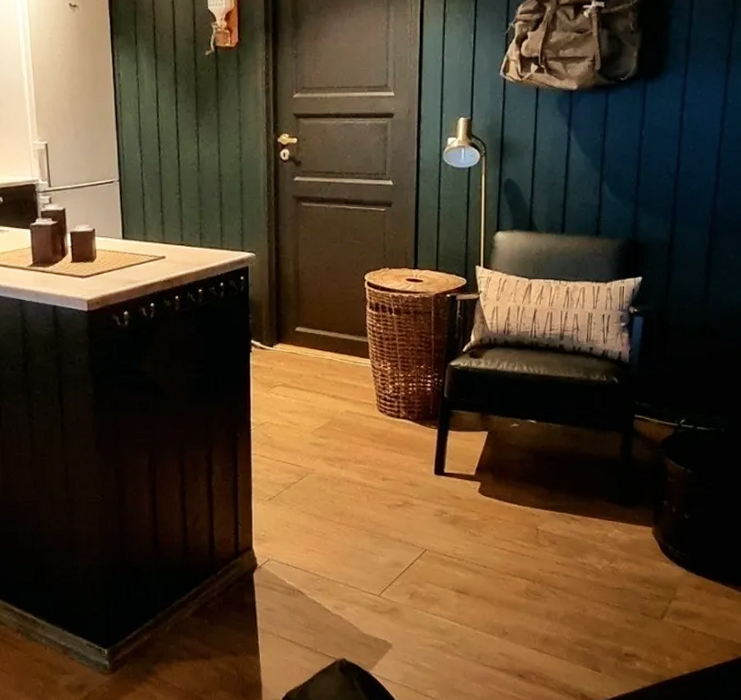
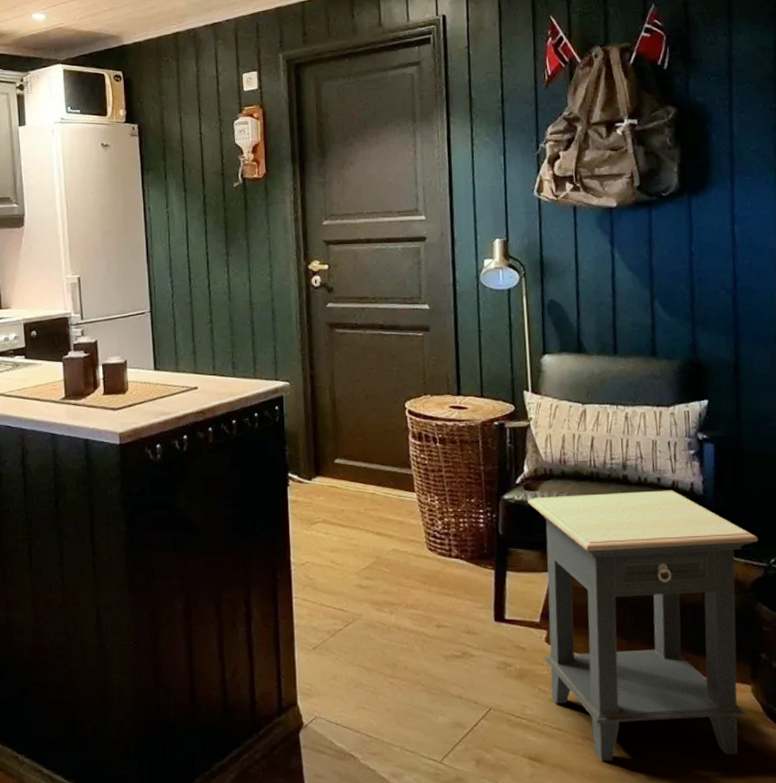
side table: none [472,358,673,593] -> present [528,490,759,762]

